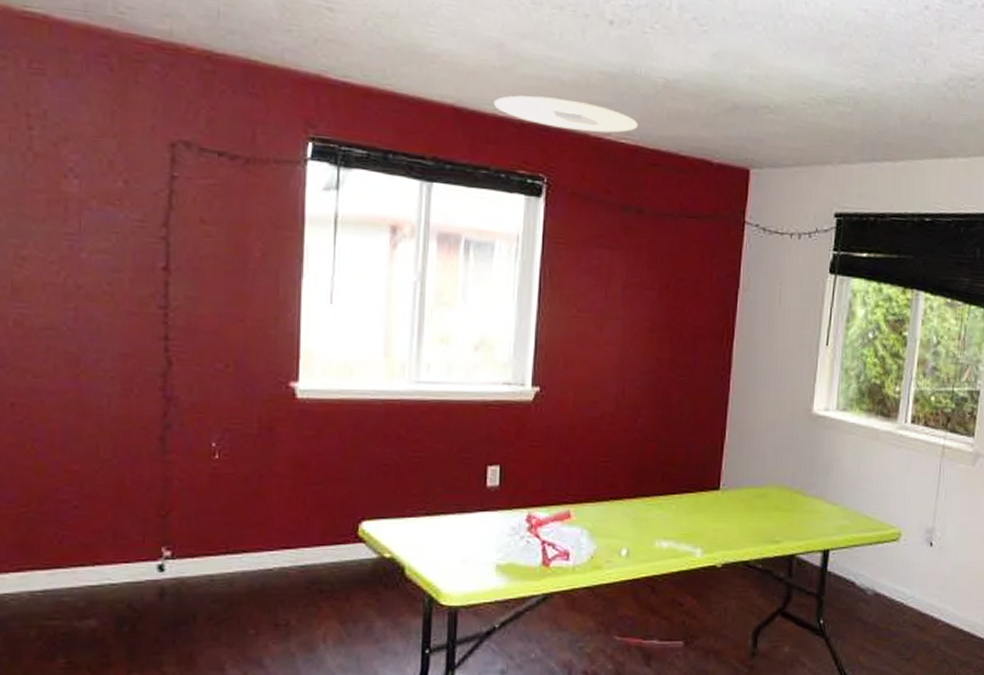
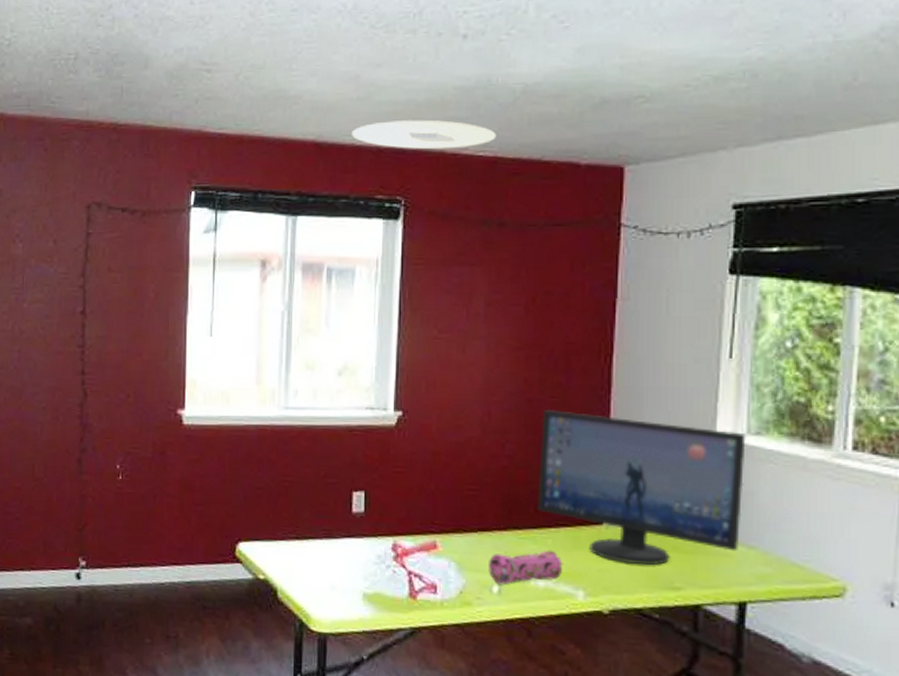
pencil case: none [618,514,685,547] -> present [489,550,563,584]
computer monitor: none [663,386,836,524] -> present [537,409,746,565]

